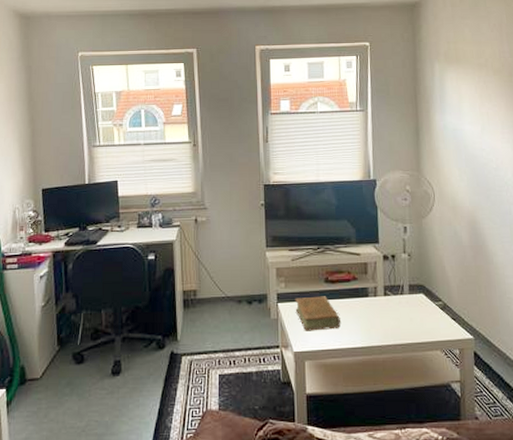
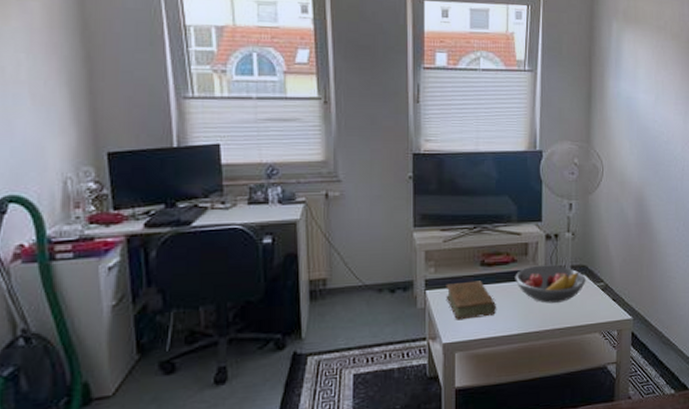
fruit bowl: none [356,283,425,319] -> present [515,265,586,303]

